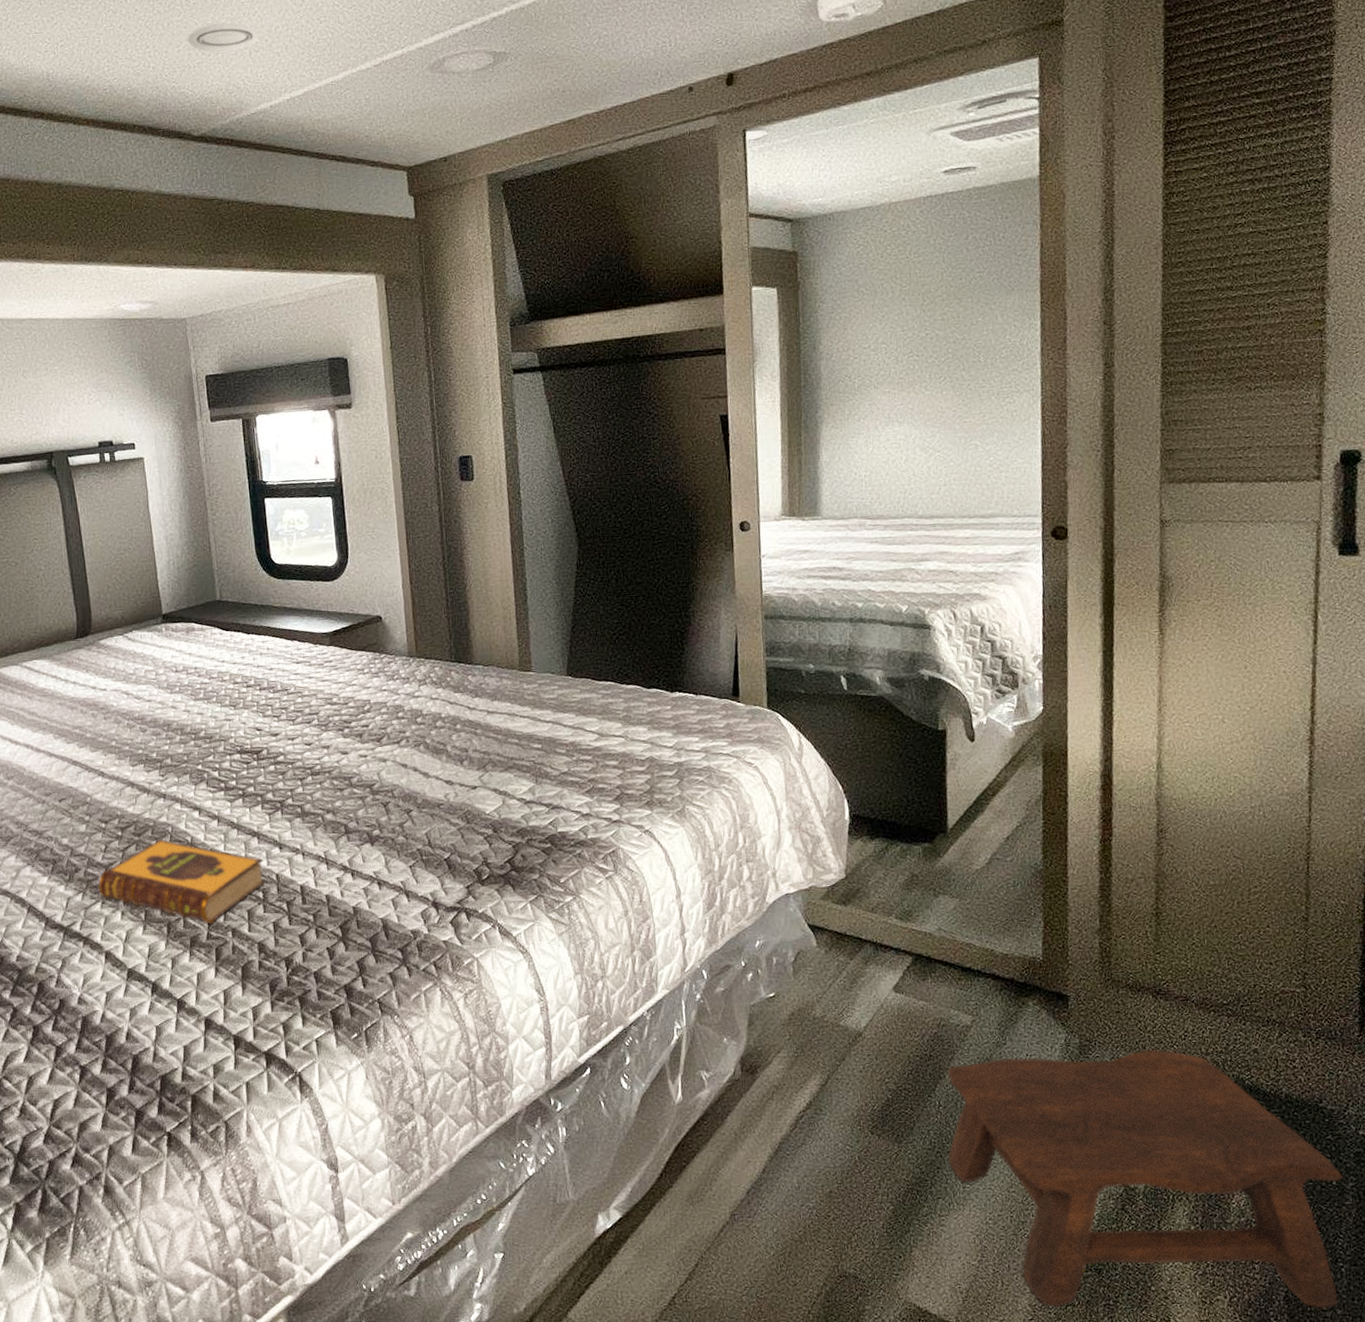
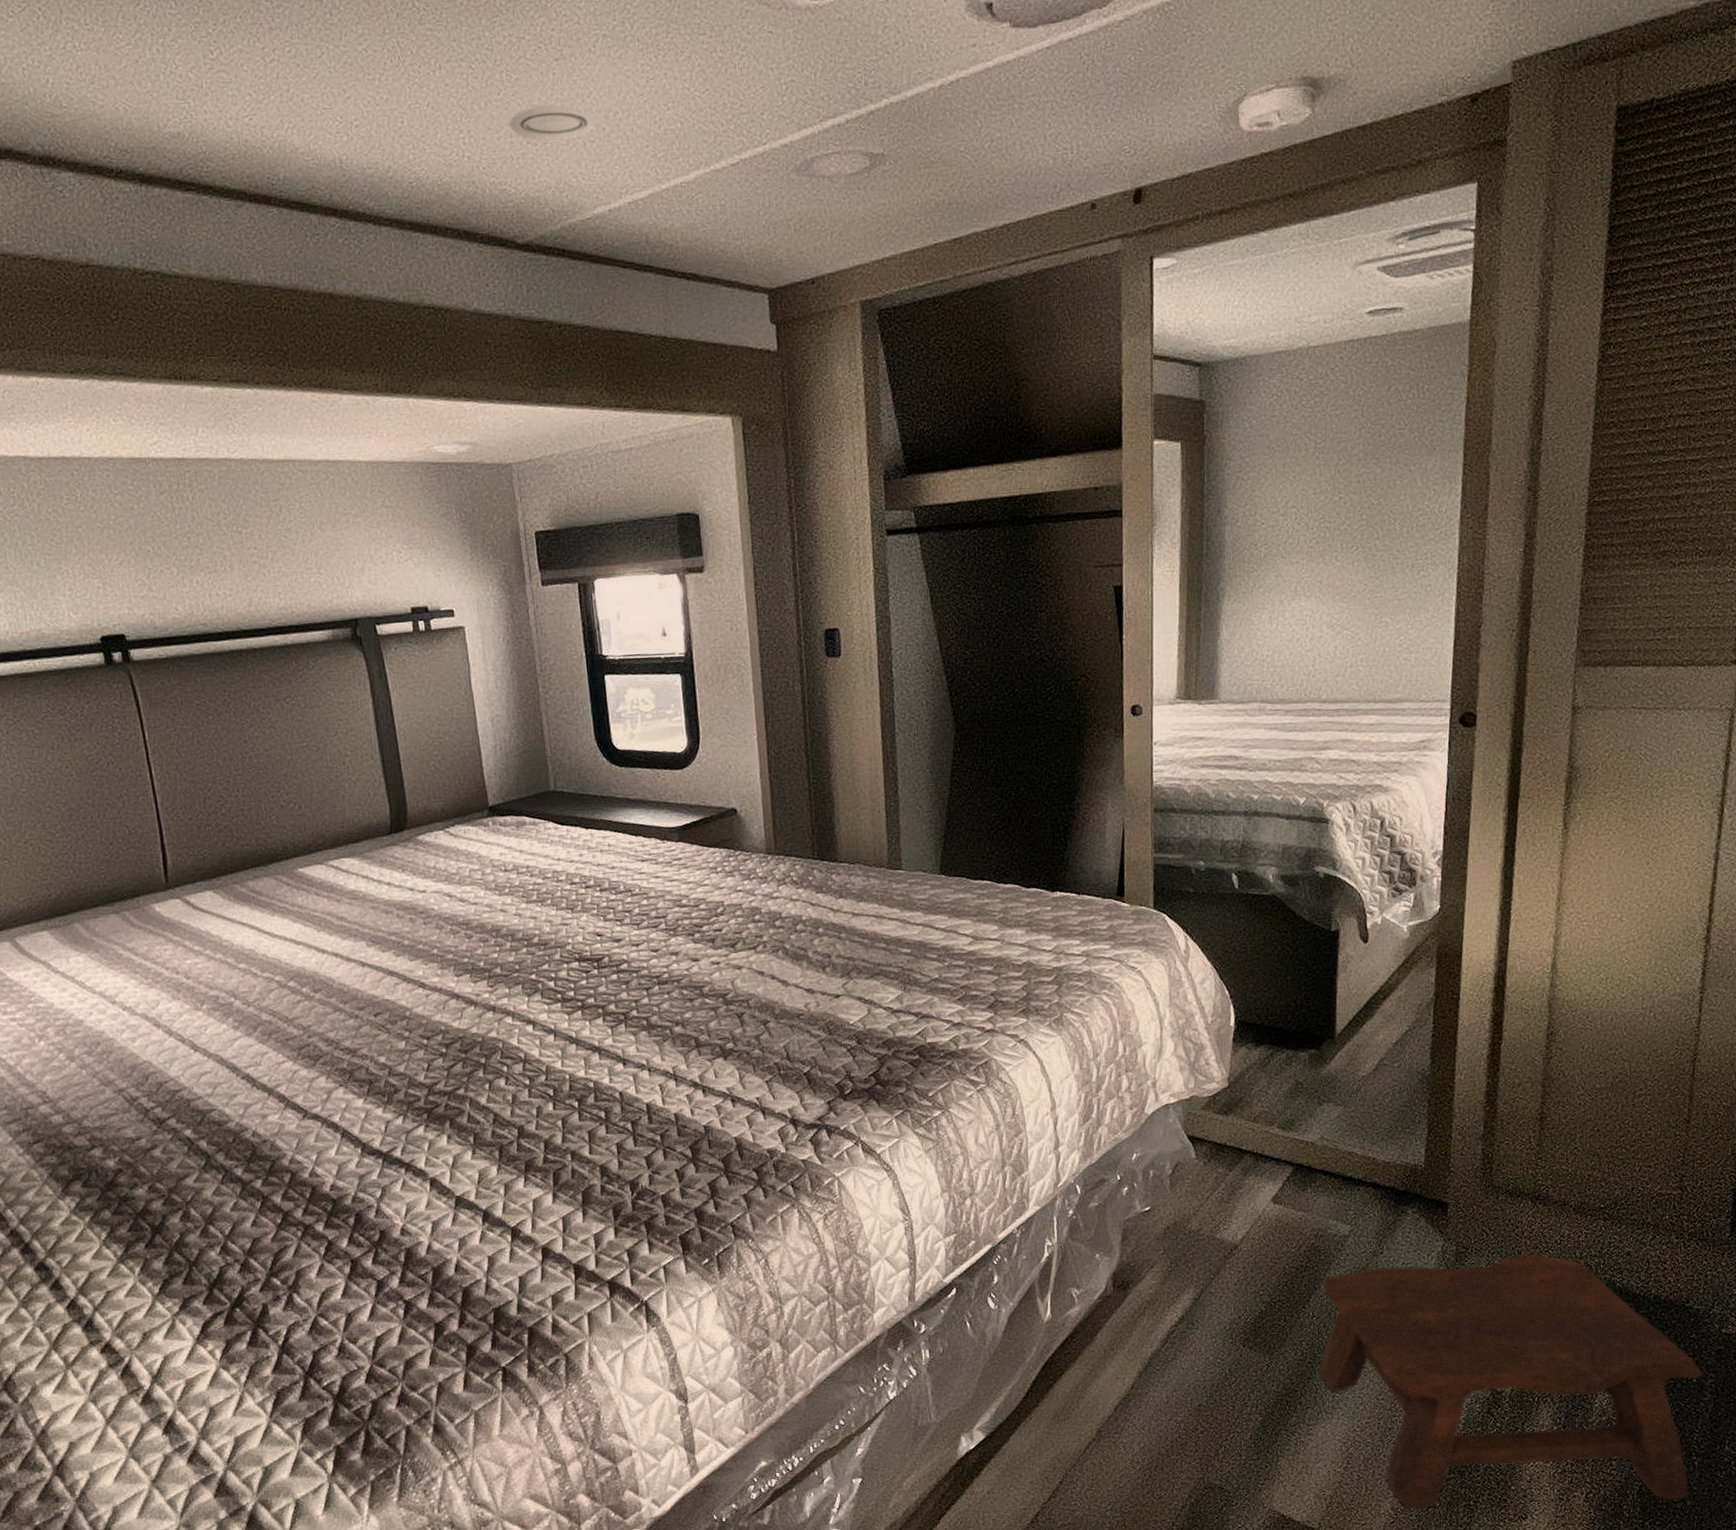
hardback book: present [98,839,264,923] -> none [420,1056,607,1146]

